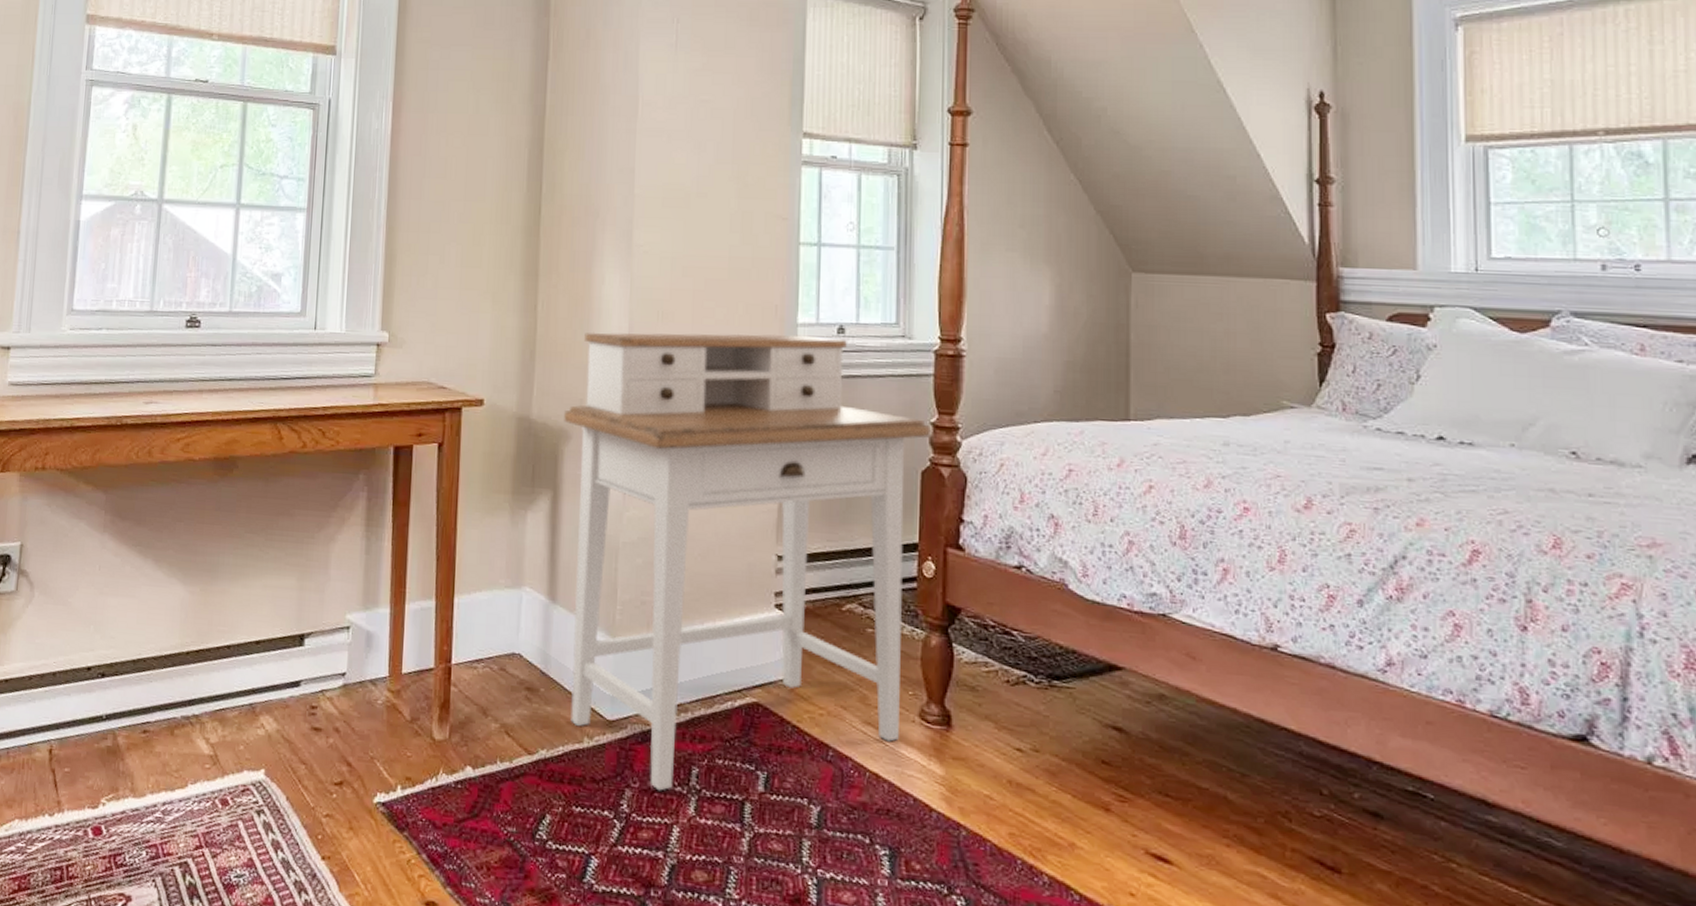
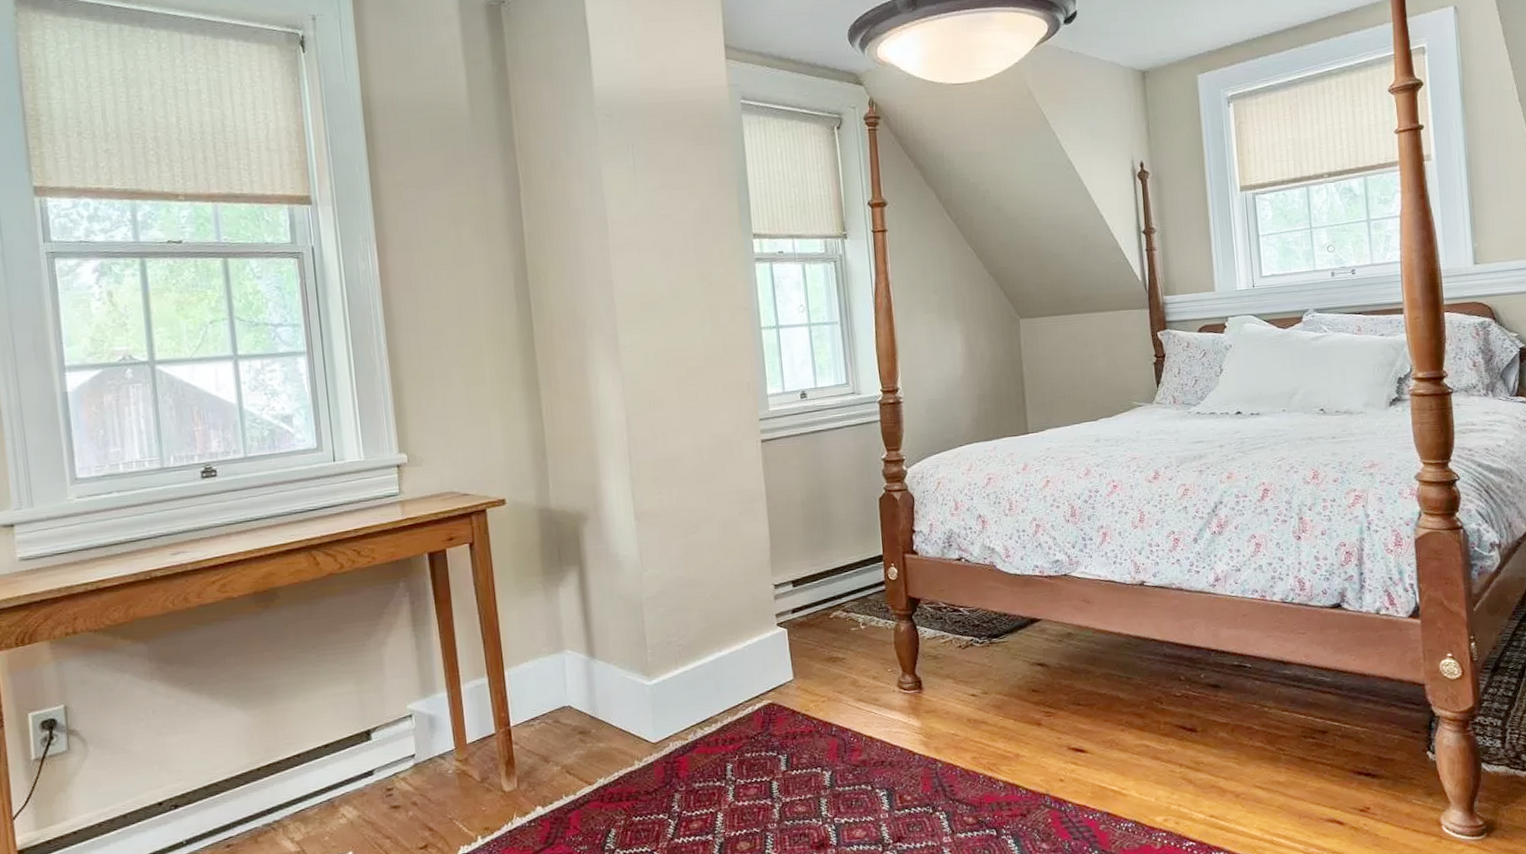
desk: present [564,332,930,791] -> none [579,402,884,789]

